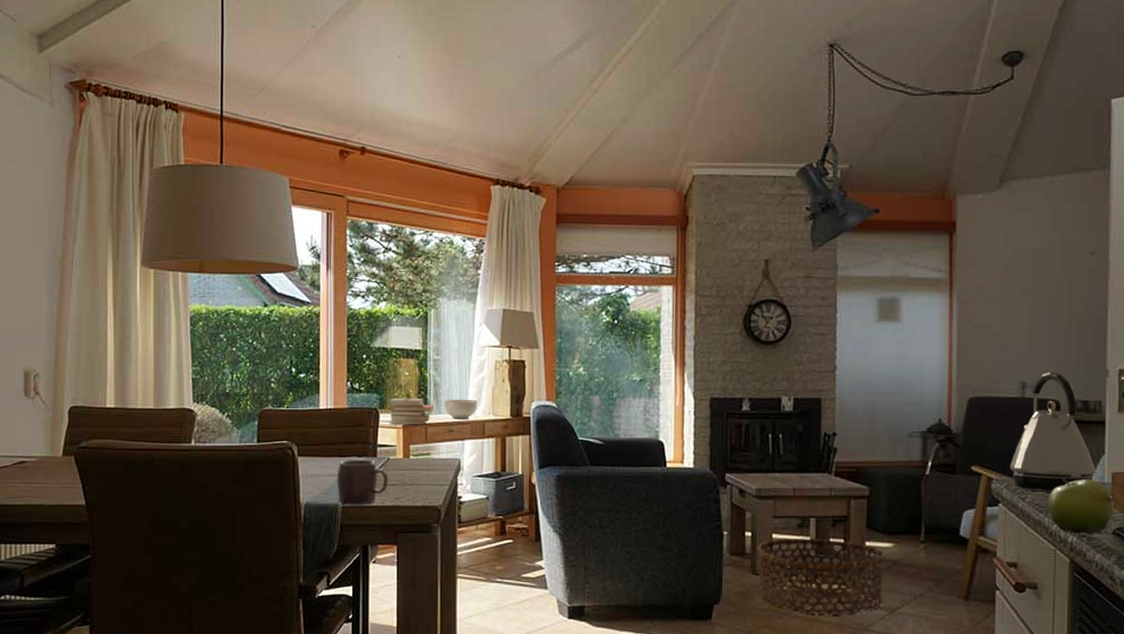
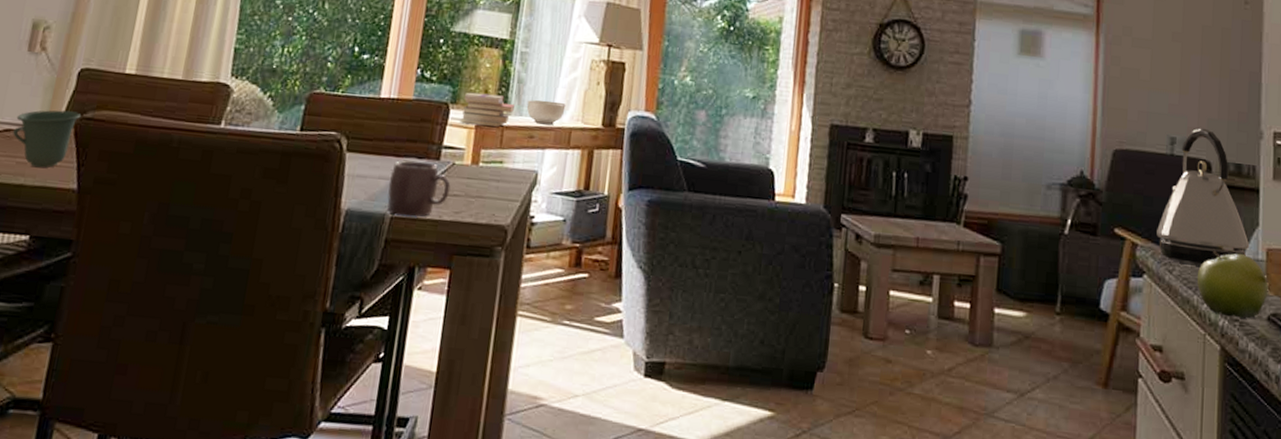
cup: none [26,442,78,490] -> present [13,110,82,168]
basket: present [757,538,886,616] -> none [870,297,1017,395]

